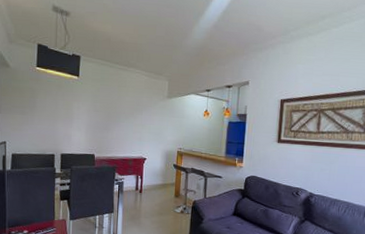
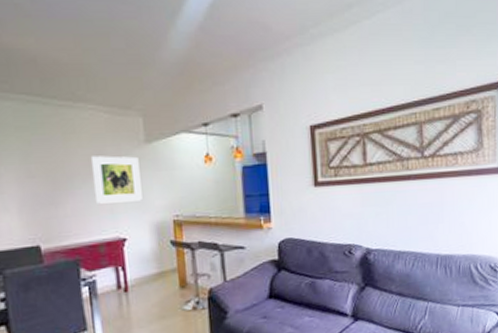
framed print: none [132,103,162,135] -> present [92,155,143,204]

